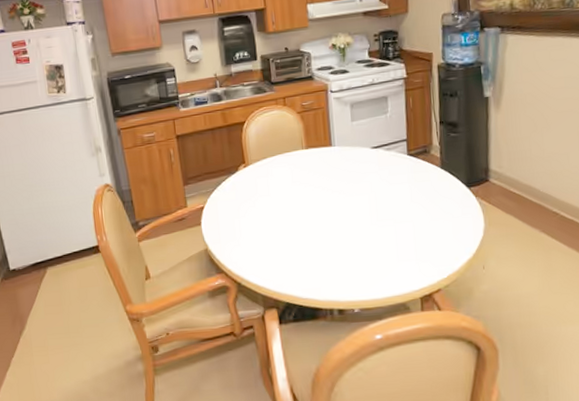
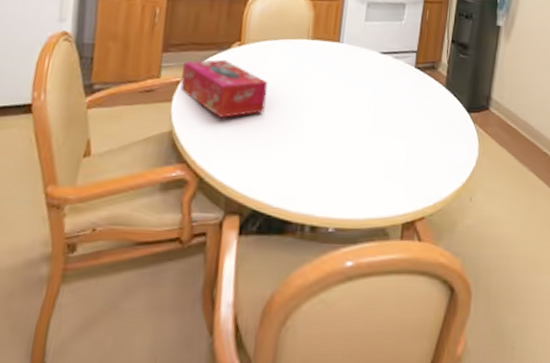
tissue box: none [202,181,278,231] -> present [180,59,268,118]

